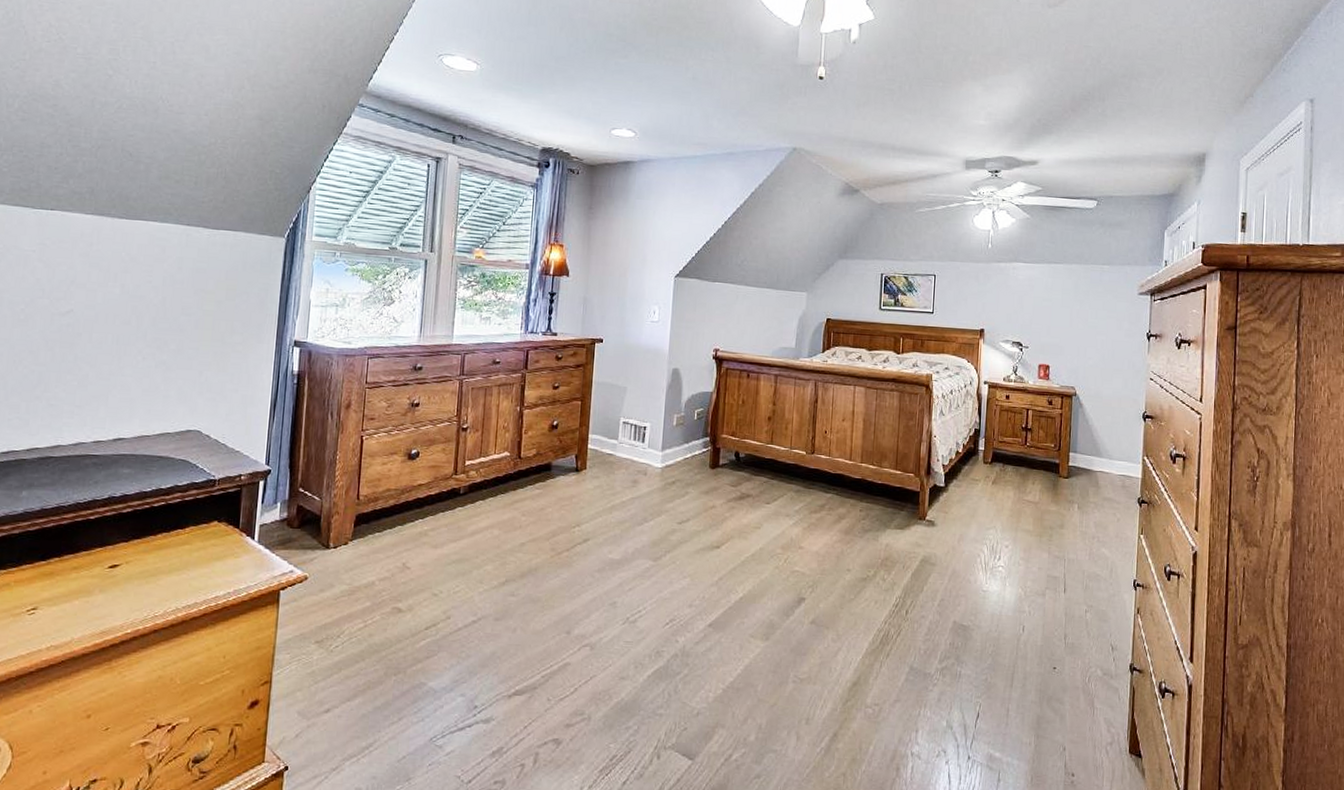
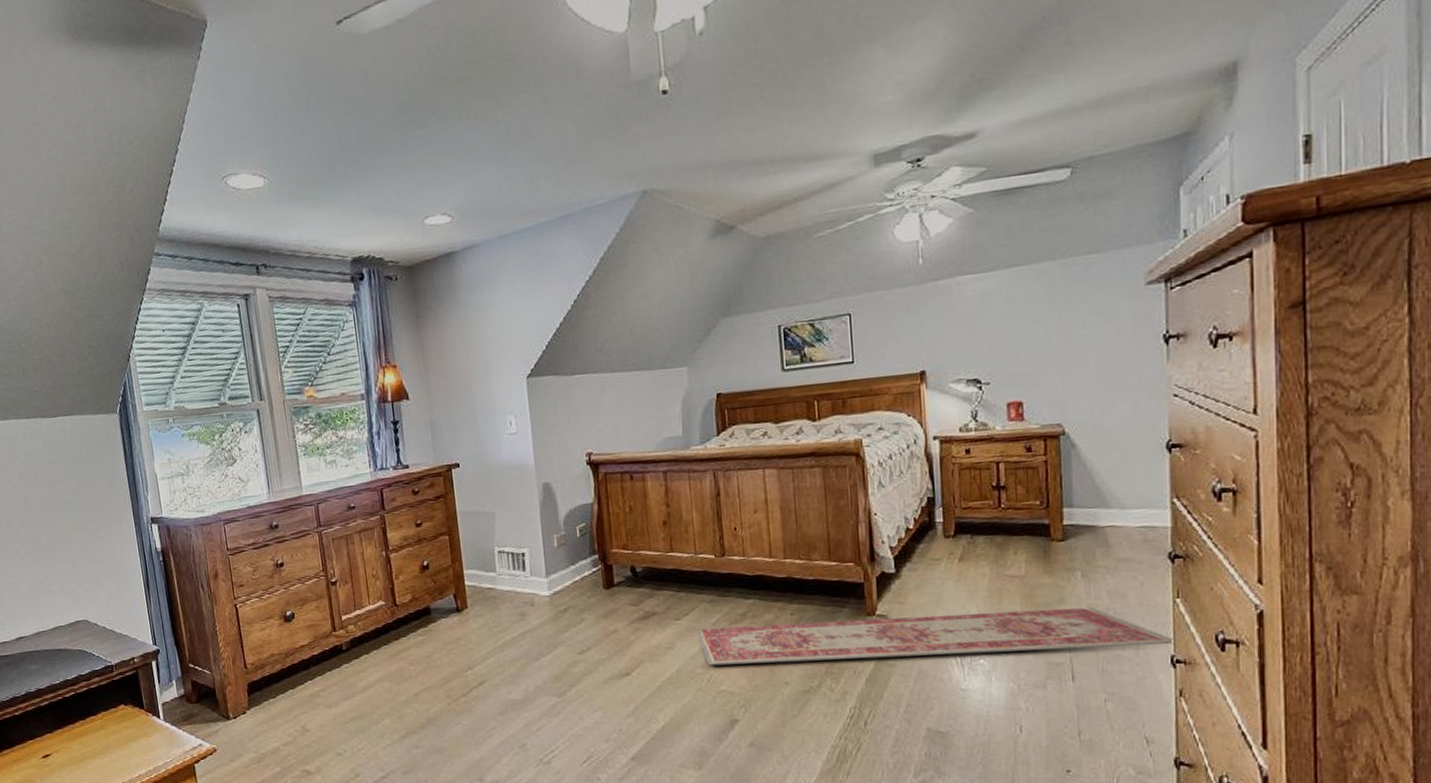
rug: none [781,511,1138,571] -> present [695,605,1175,666]

